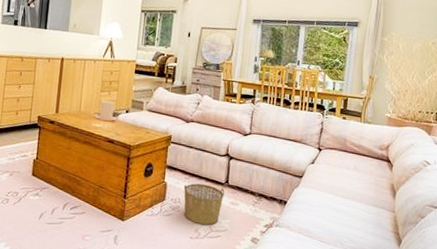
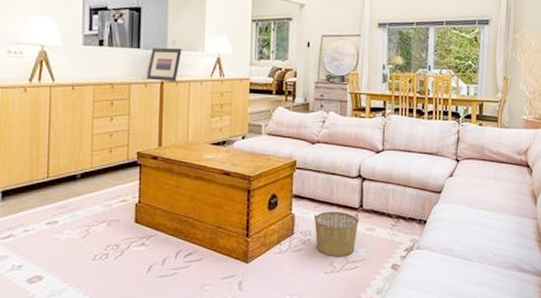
picture frame: none [49,29,81,59] -> present [146,47,182,82]
candle: present [94,100,117,122] -> none [205,127,232,151]

